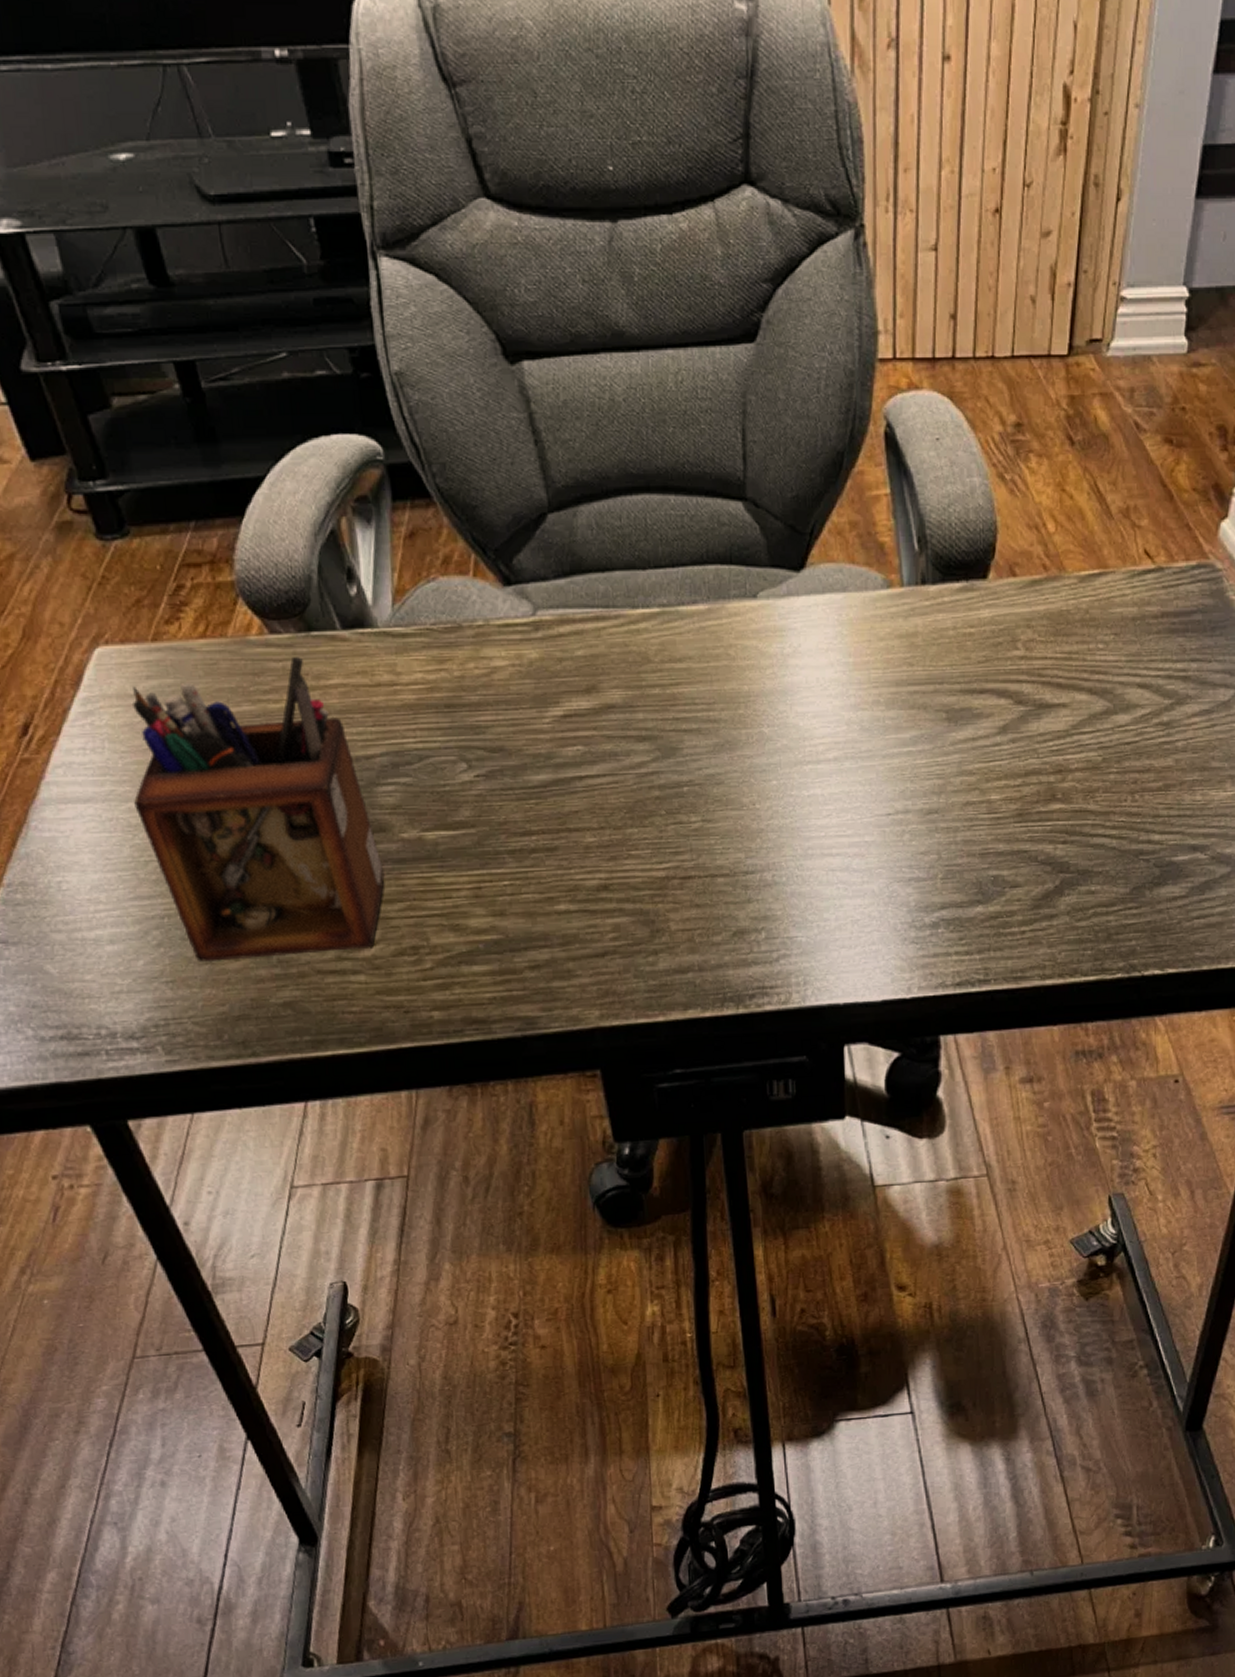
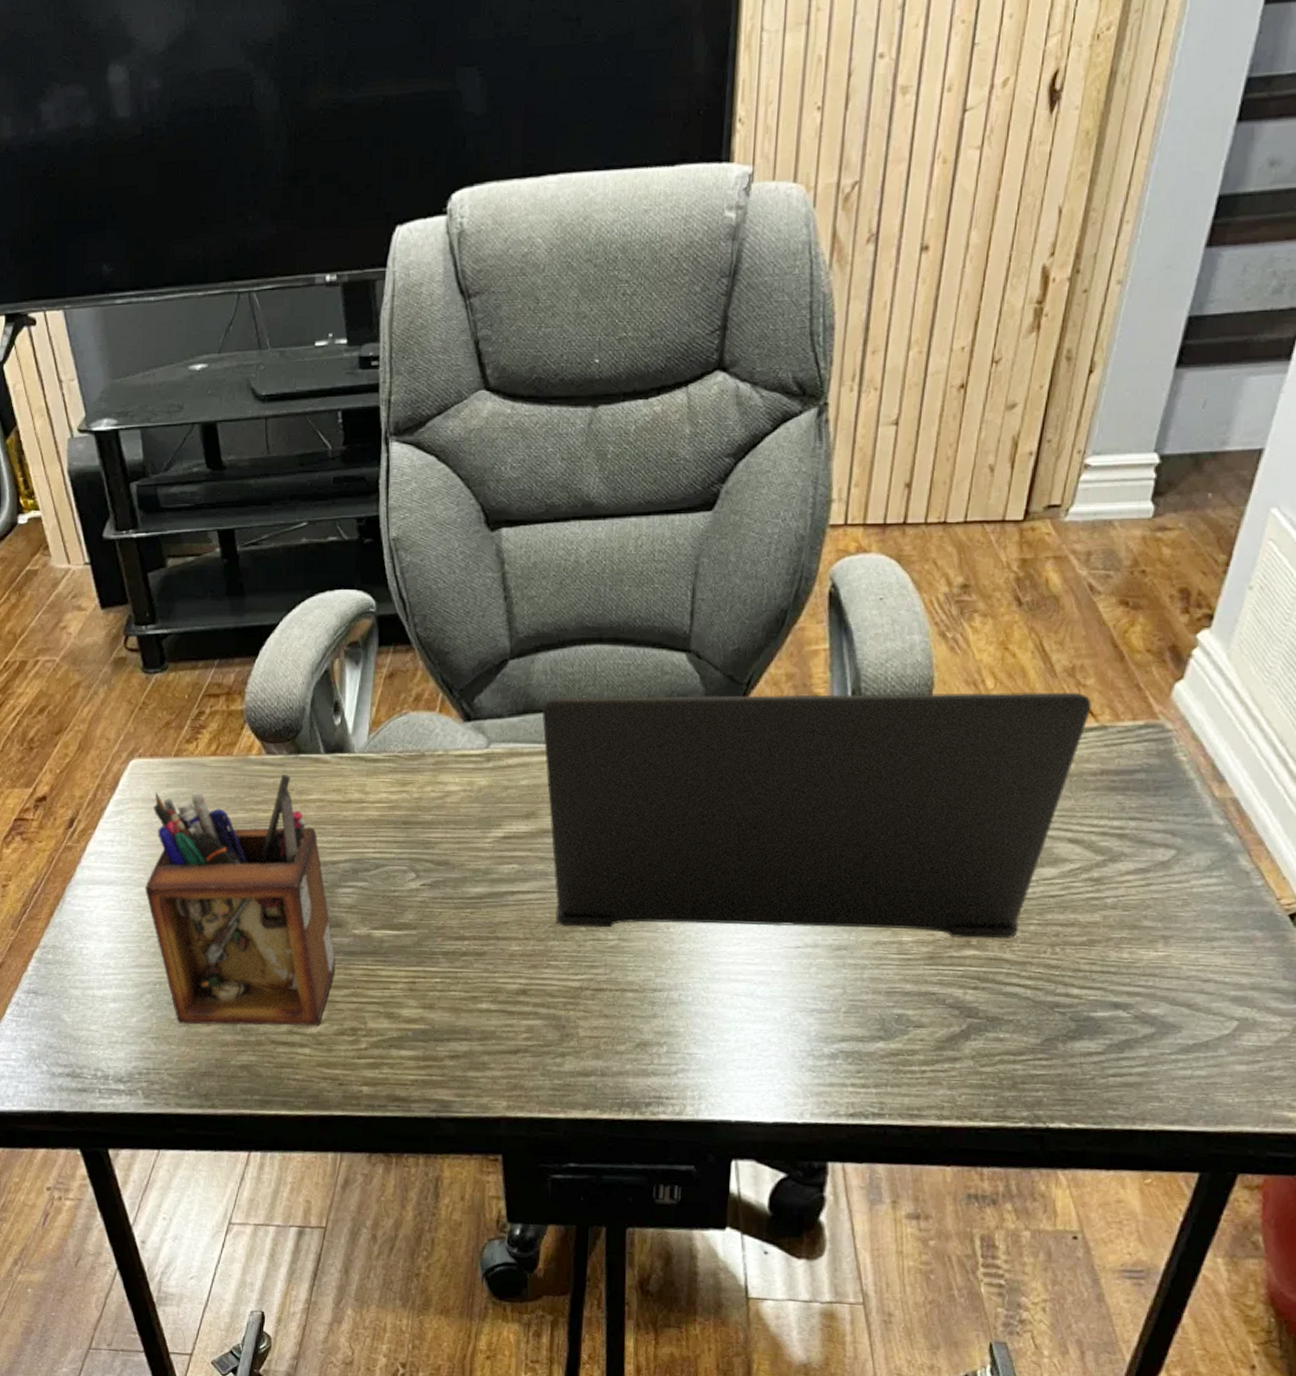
laptop: none [592,533,1147,811] -> present [542,691,1092,939]

